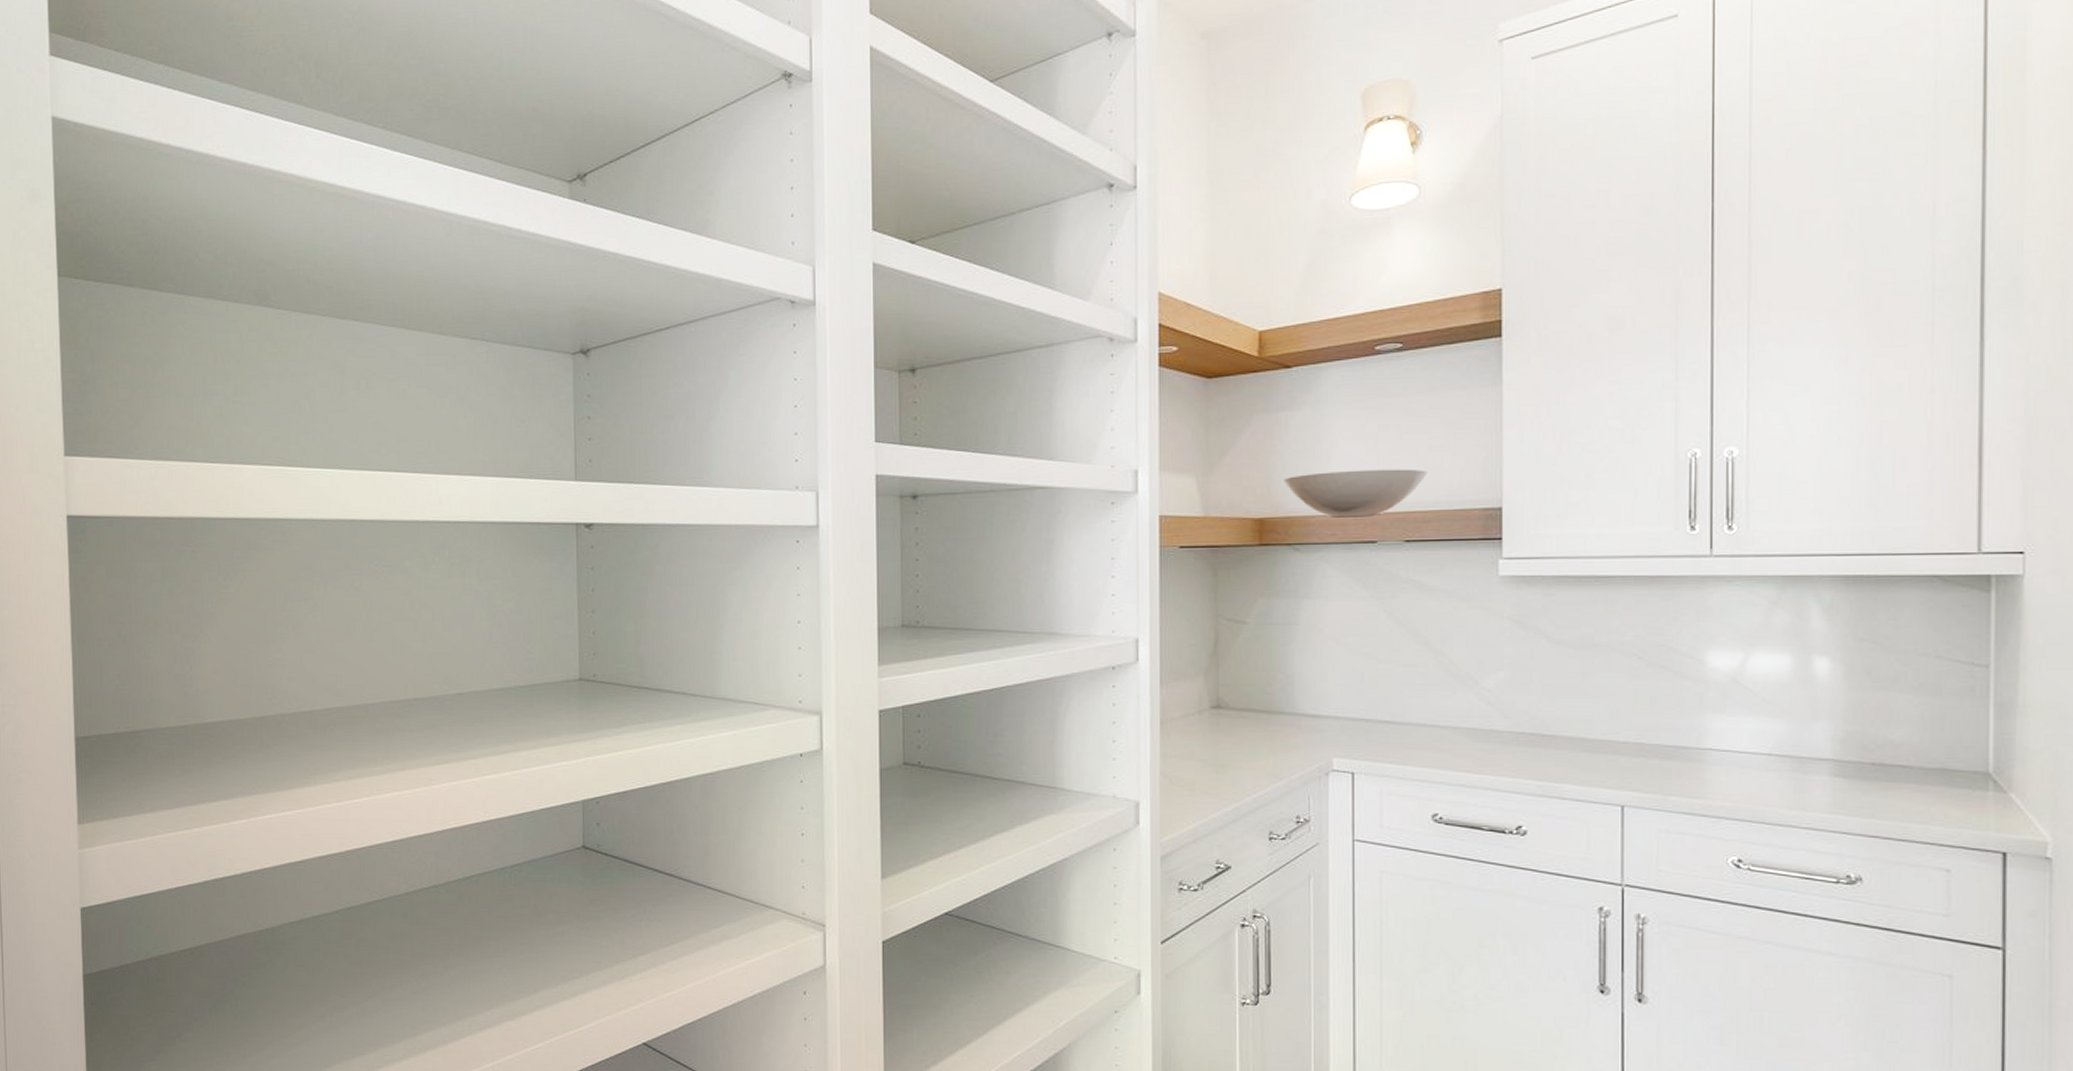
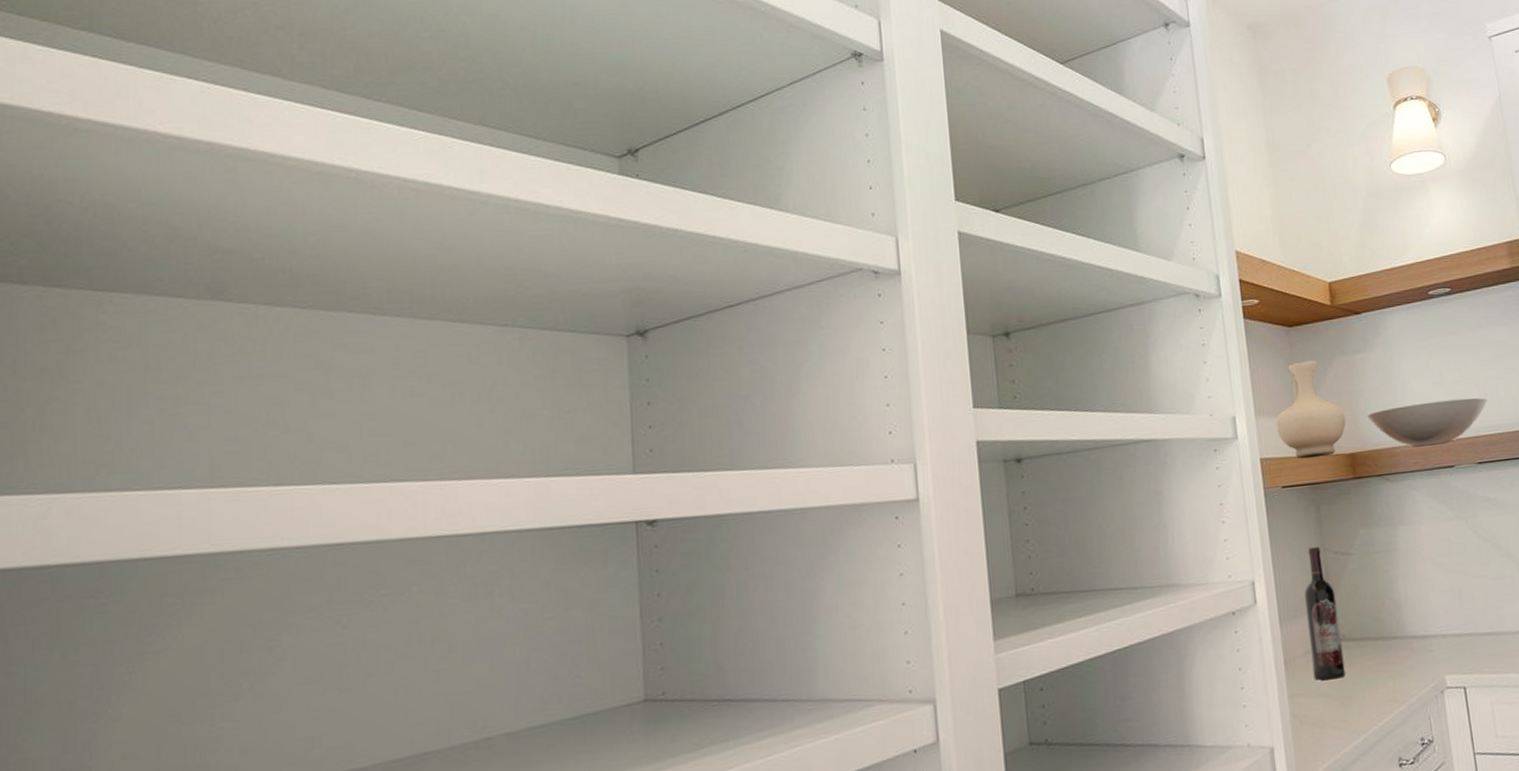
ceramic jug: none [1181,416,1259,520] -> present [1275,360,1346,459]
wine bottle: none [1189,611,1224,746] -> present [1303,546,1346,681]

